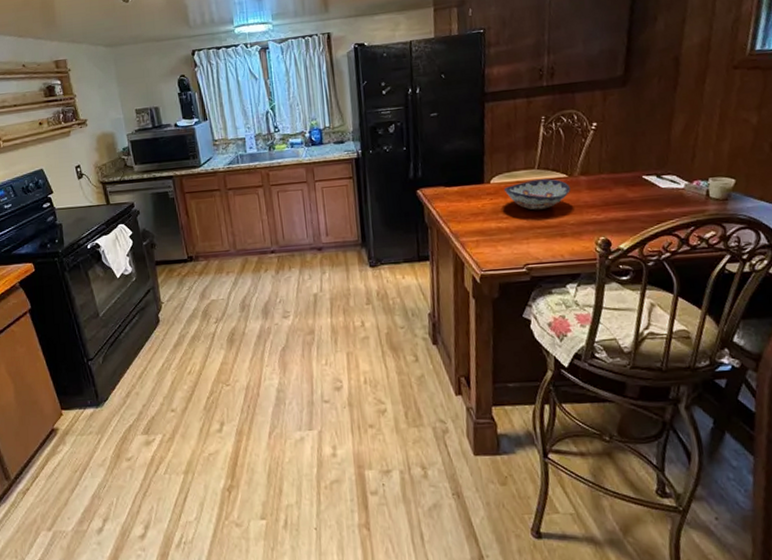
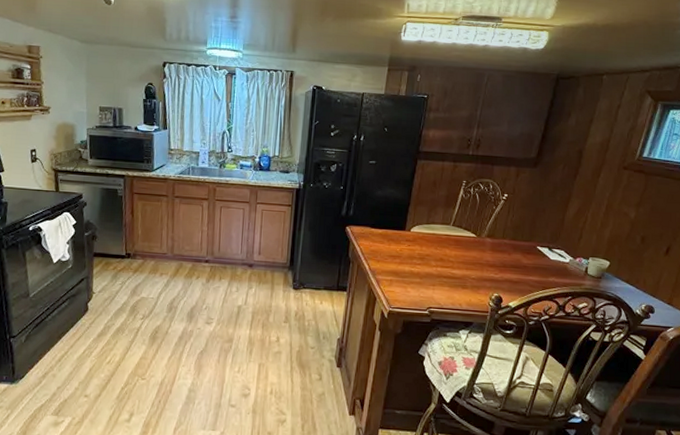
decorative bowl: present [503,178,571,210] -> none [421,234,477,262]

